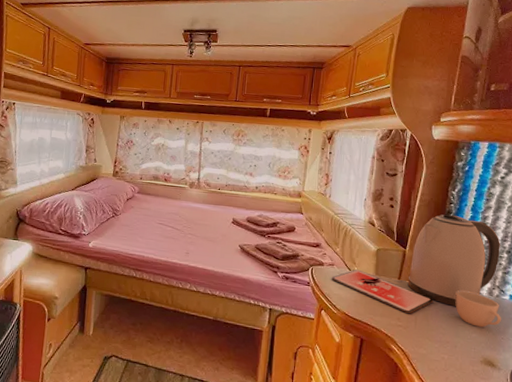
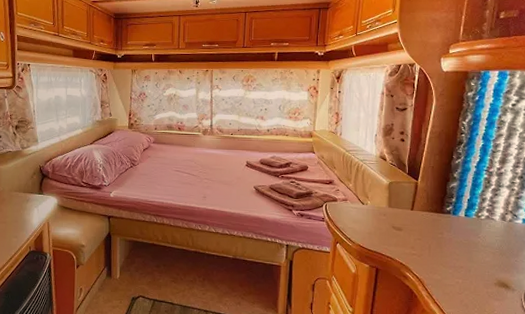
tablet: present [331,269,434,314] -> none [345,203,447,243]
kettle: present [407,214,500,306] -> none [420,144,512,233]
cup: present [455,290,501,327] -> none [468,217,514,251]

